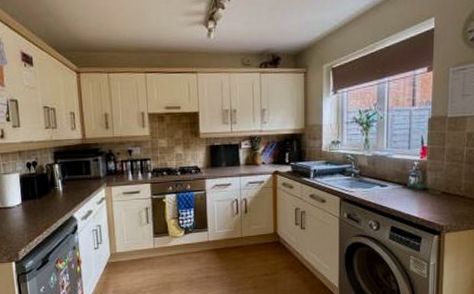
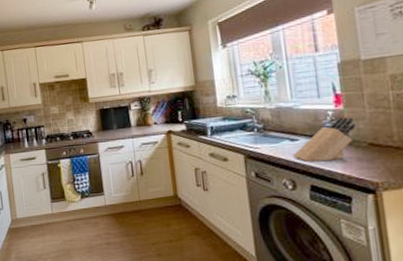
knife block: none [380,167,435,206] -> present [292,116,357,161]

